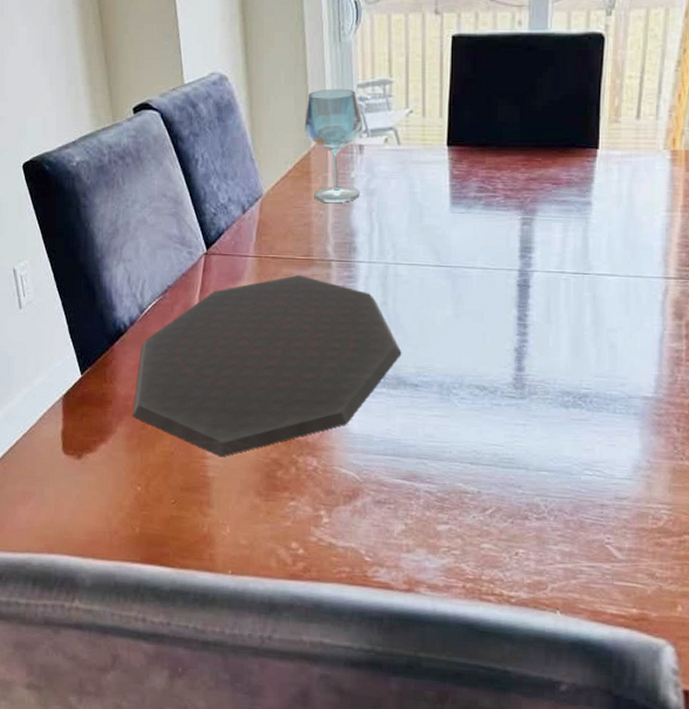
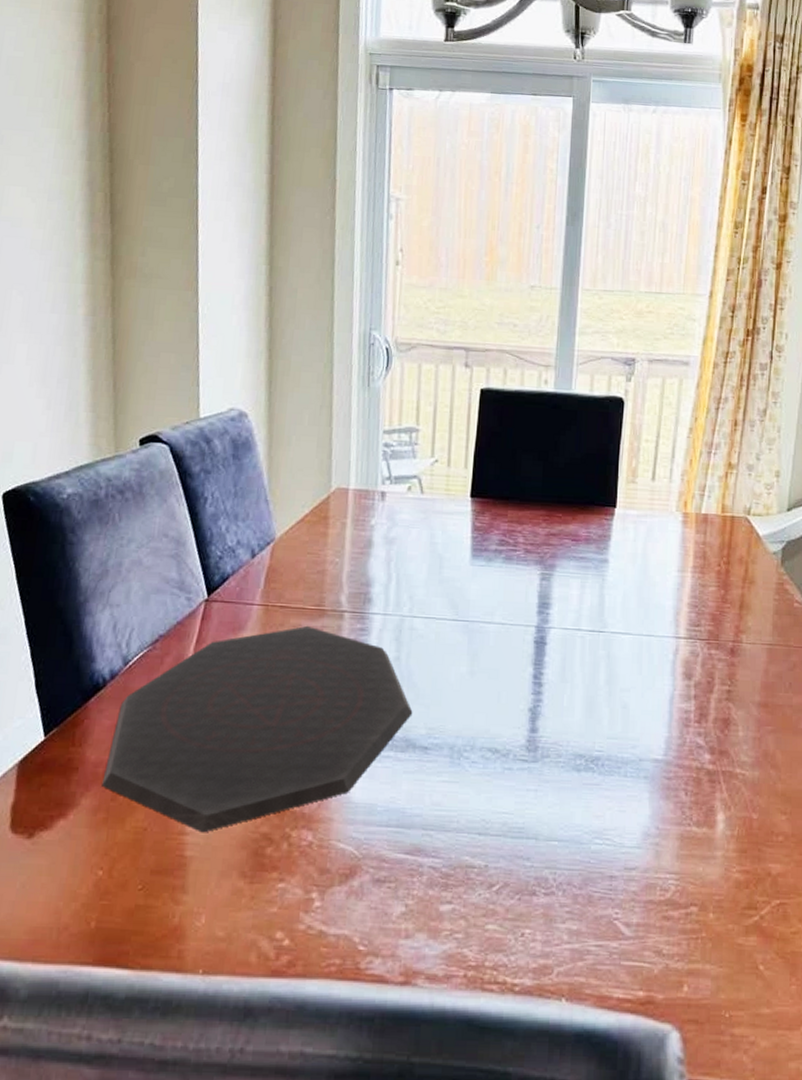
wine glass: present [303,88,363,204] -> none [324,433,387,551]

